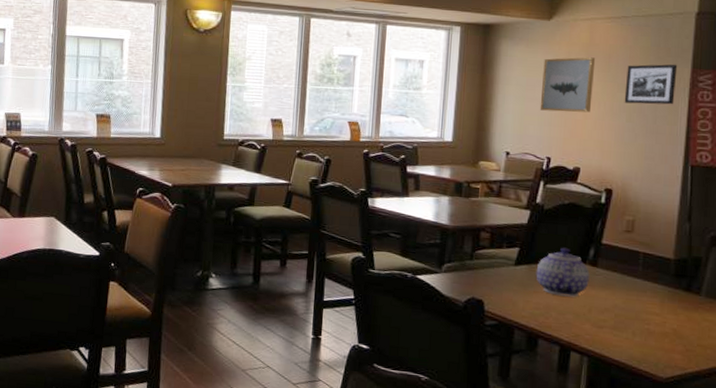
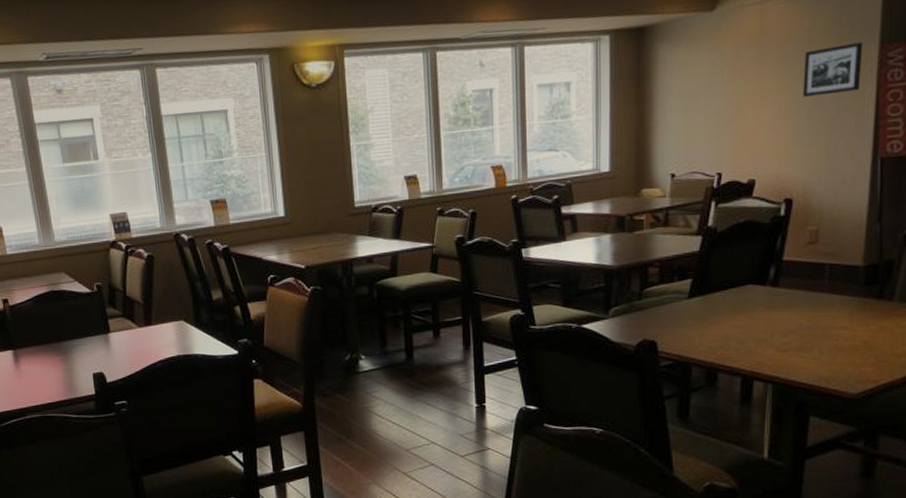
teapot: present [536,247,590,297] -> none [712,270,771,324]
wall art: present [539,57,596,113] -> none [706,48,768,120]

